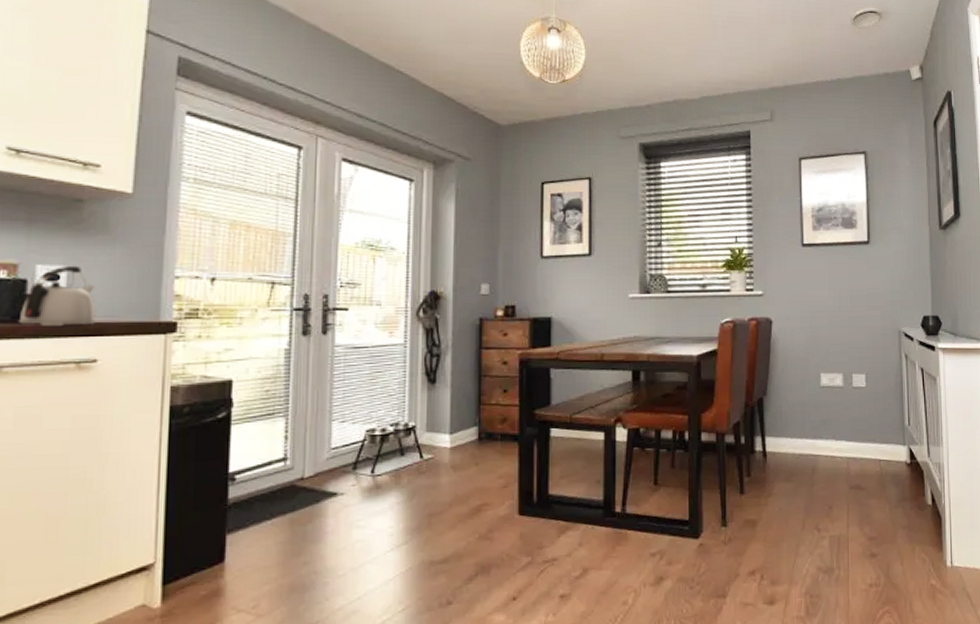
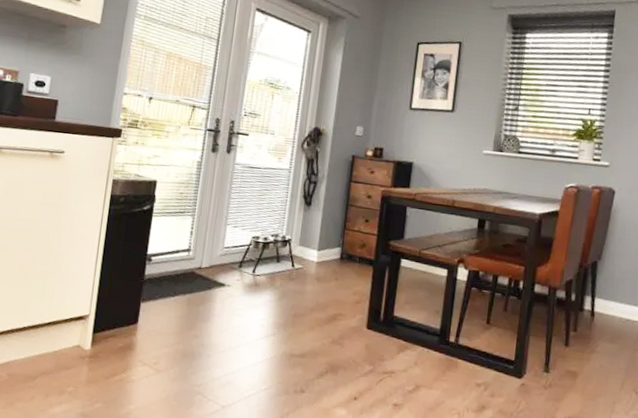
kettle: present [18,265,96,327] -> none [15,76,68,125]

